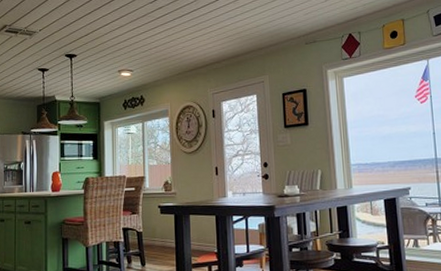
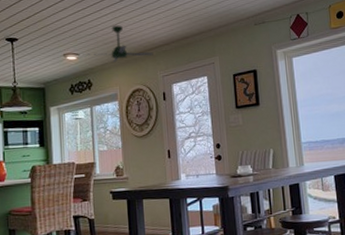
ceiling fan: none [137,43,204,79] -> present [83,25,153,62]

